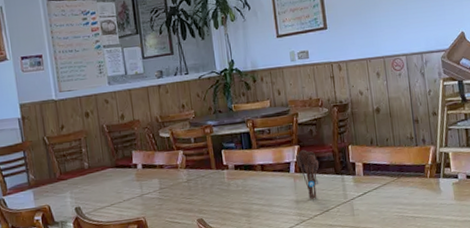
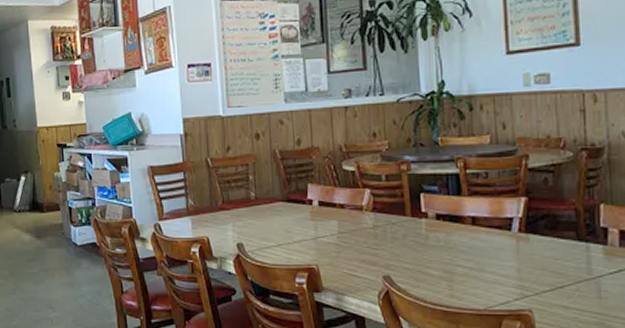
utensil holder: present [295,150,319,200] -> none [520,203,555,269]

